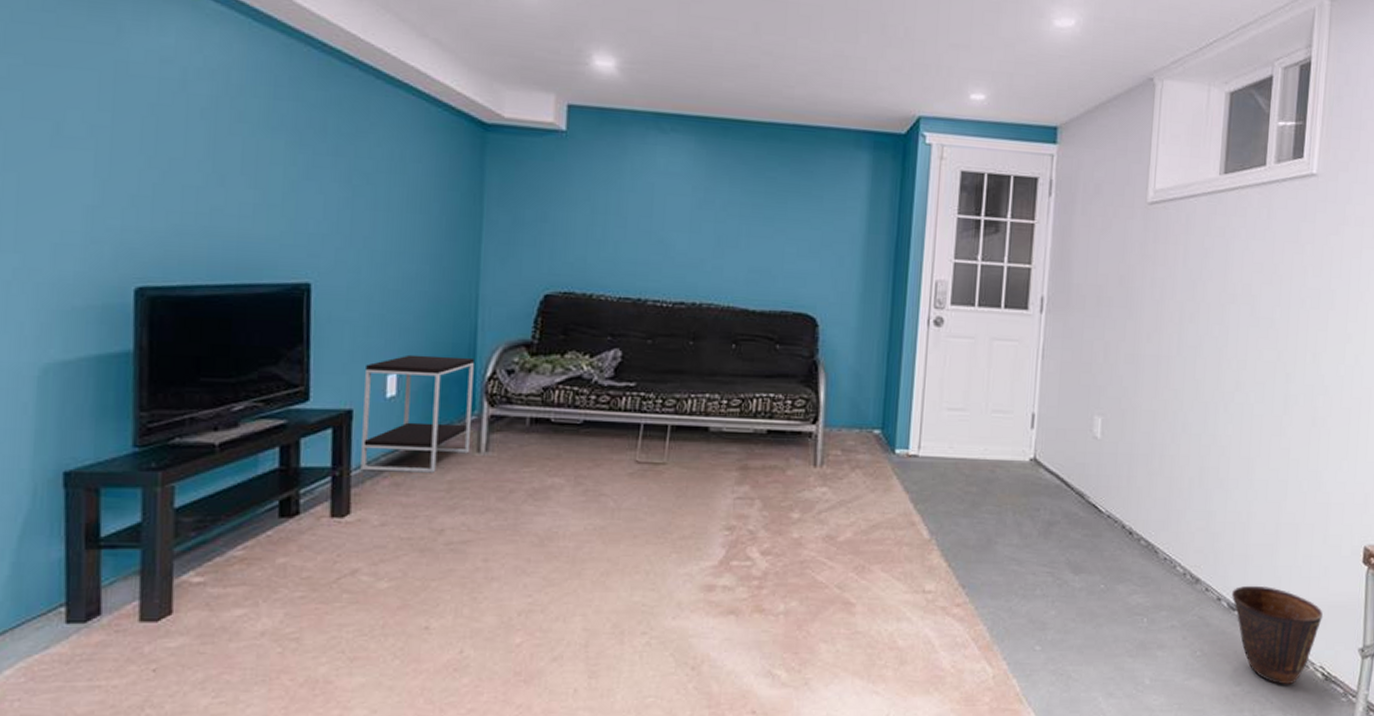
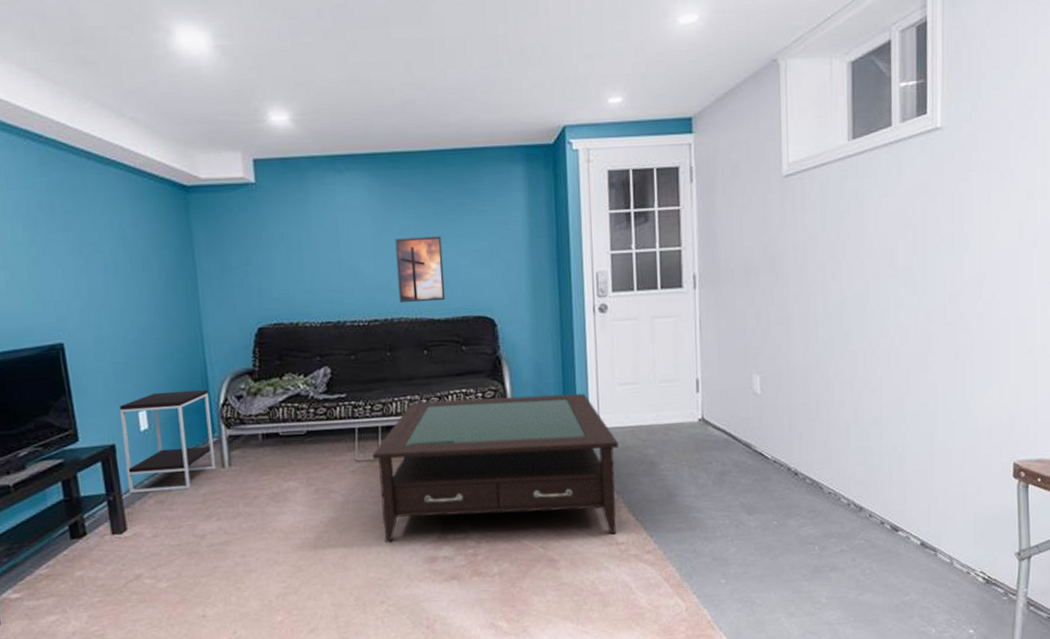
coffee table: none [656,401,939,581] -> present [373,393,619,543]
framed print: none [712,214,769,291] -> present [395,236,446,303]
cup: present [1232,585,1324,685] -> none [894,507,980,591]

